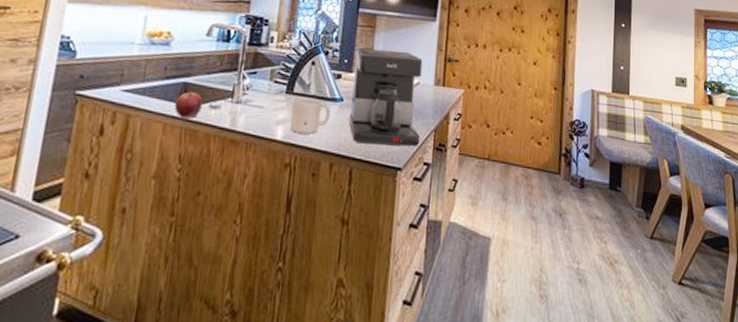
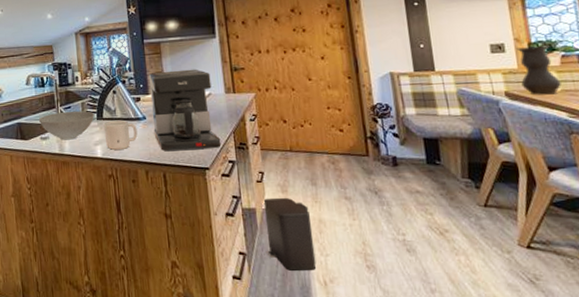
fruit: present [174,92,203,119] -> none [15,129,35,150]
bowl: none [213,77,284,114] -> present [39,110,94,140]
pedal bin: none [444,210,496,298] -> present [263,197,317,271]
vase: none [695,84,724,134] -> present [516,46,562,96]

